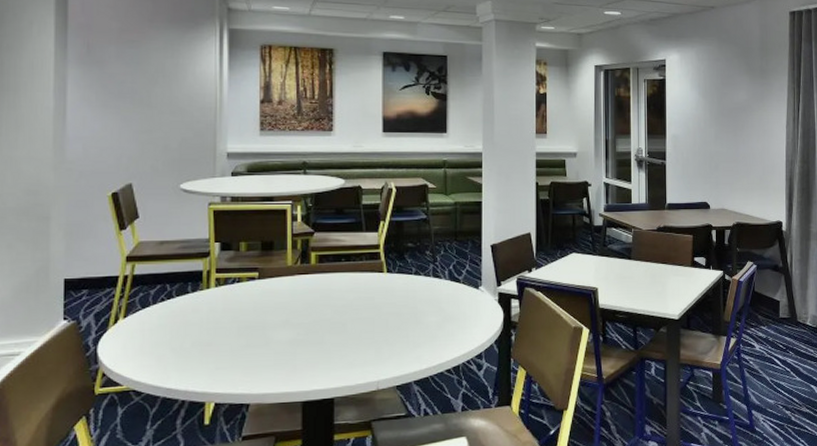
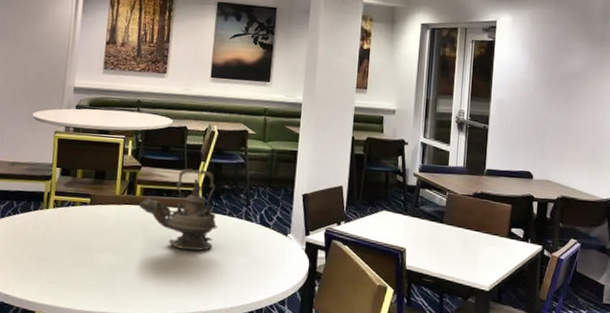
teapot: none [314,230,404,315] -> present [138,169,218,251]

